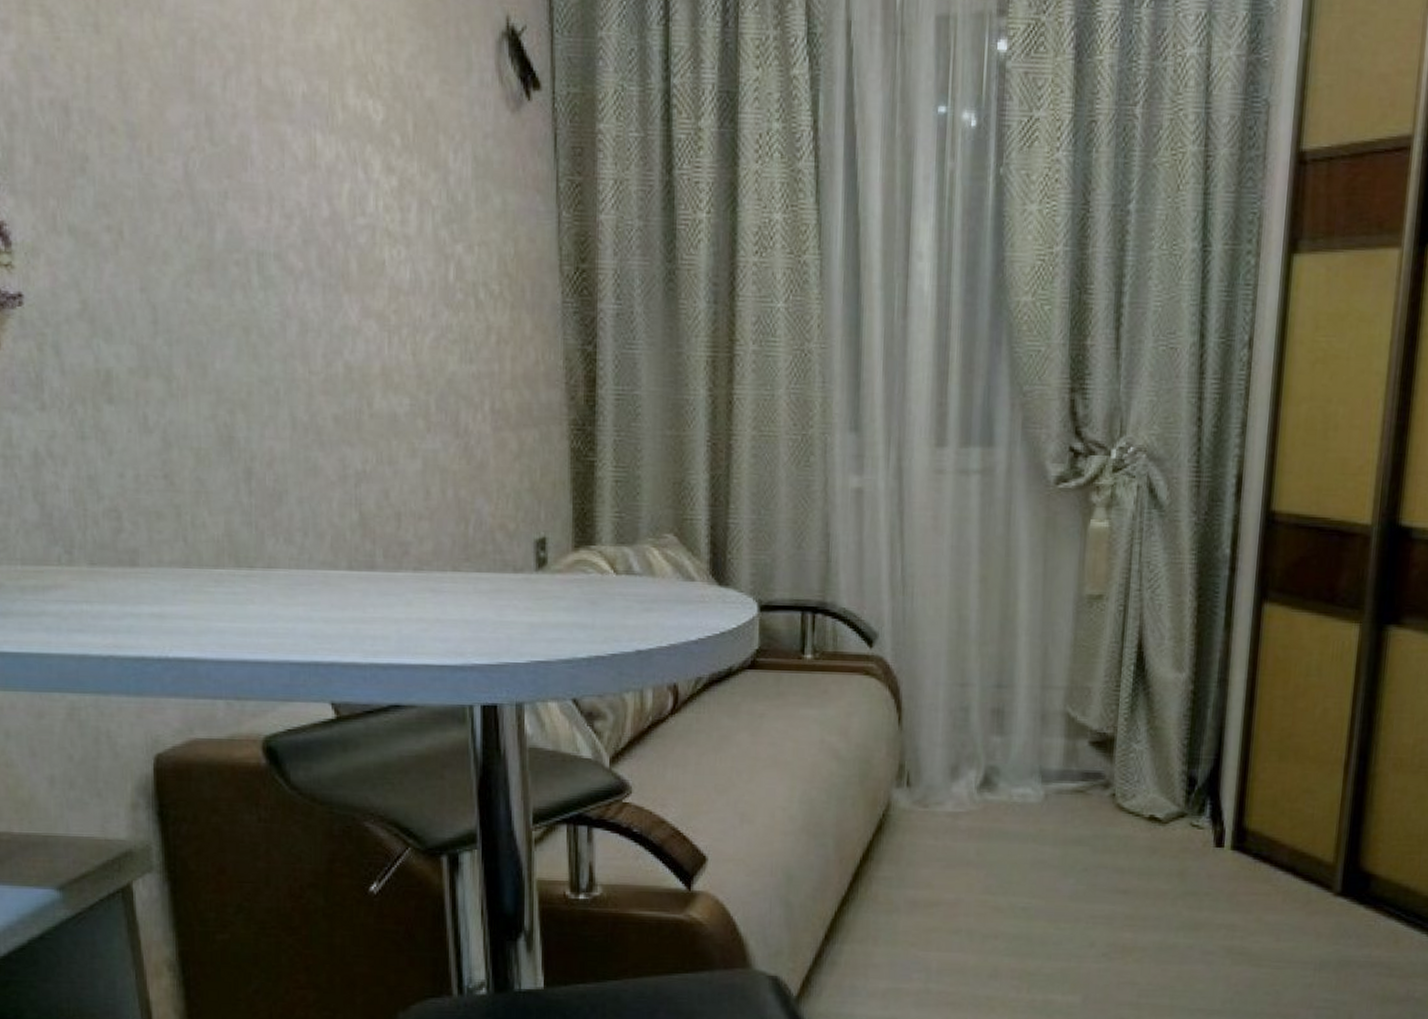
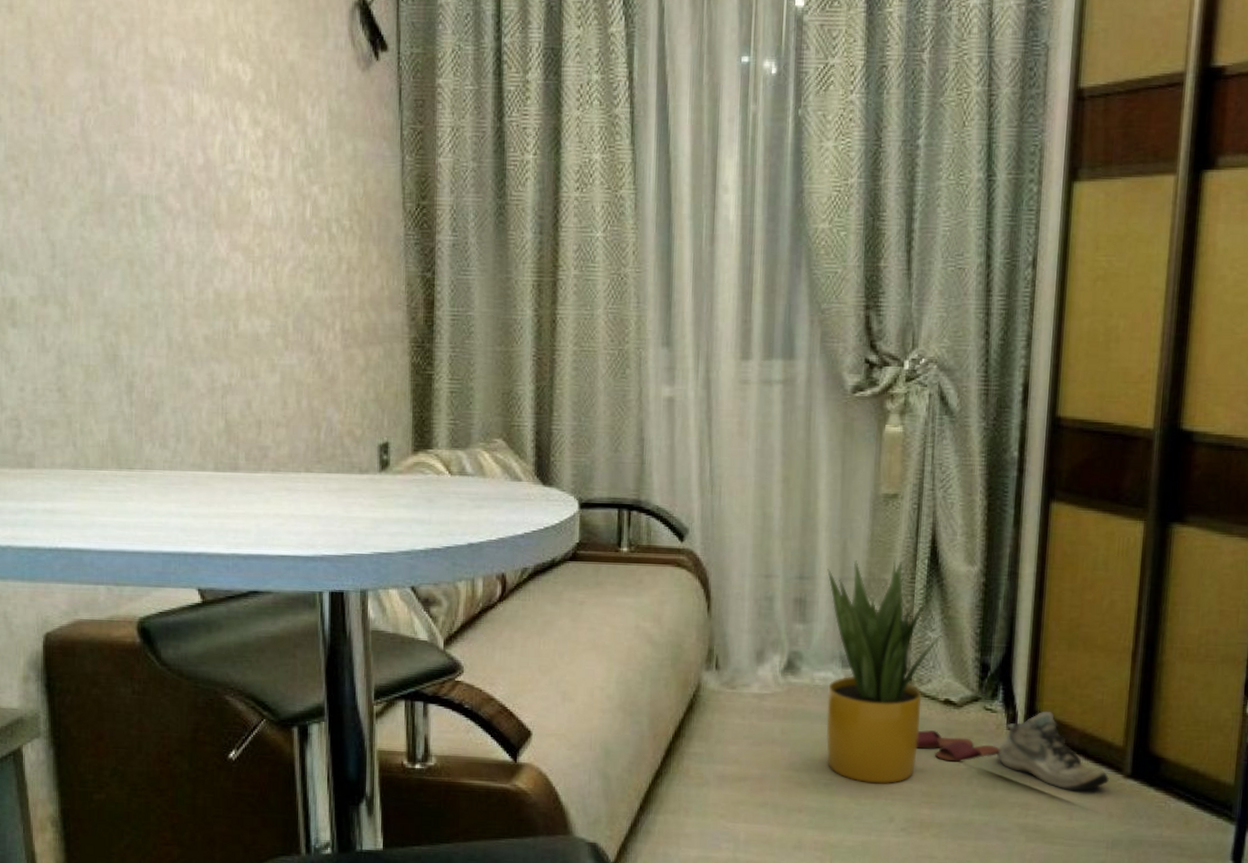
planter: none [1024,663,1151,907] -> present [826,557,945,784]
slippers: none [1119,849,1206,882] -> present [916,730,1000,762]
shoe: none [1202,826,1318,911] -> present [996,711,1109,792]

